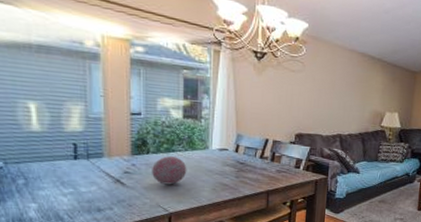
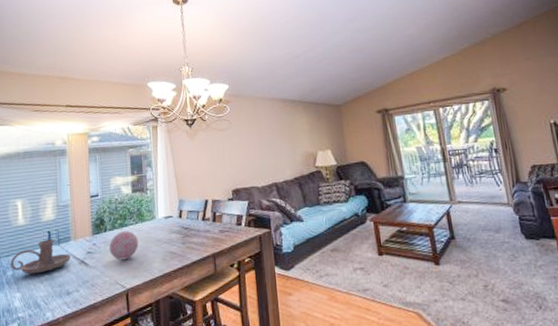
candle holder: none [21,152,104,187] -> present [10,239,71,274]

